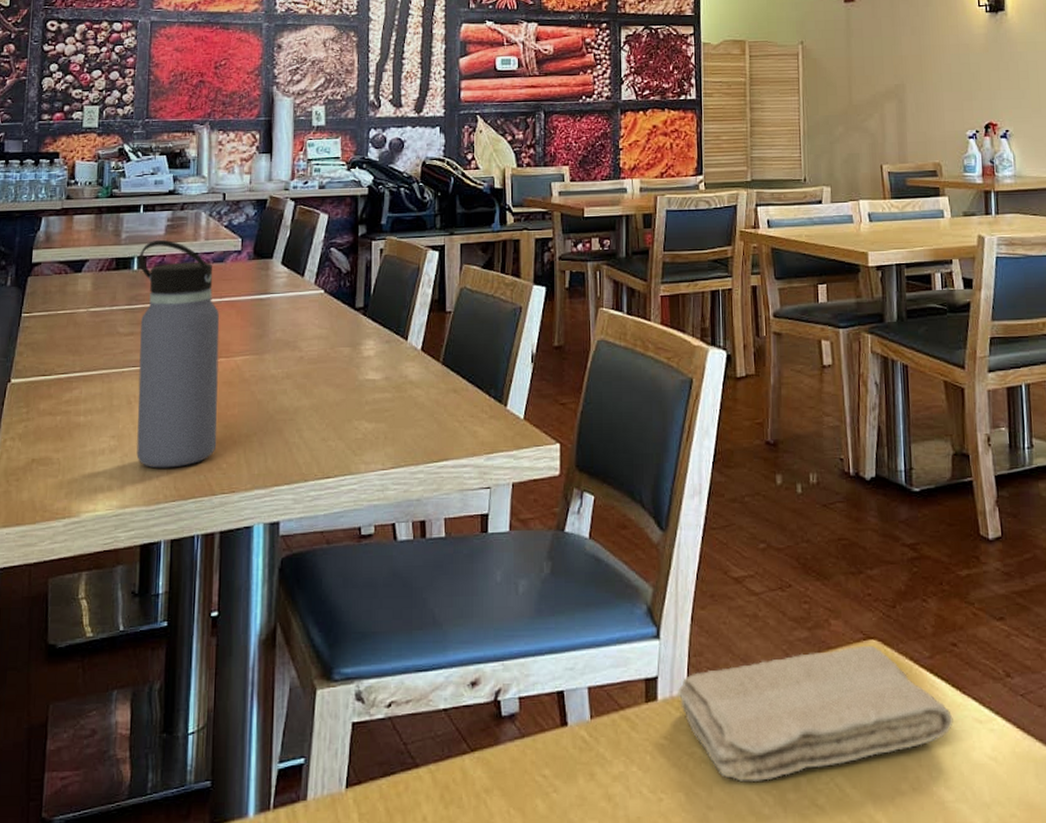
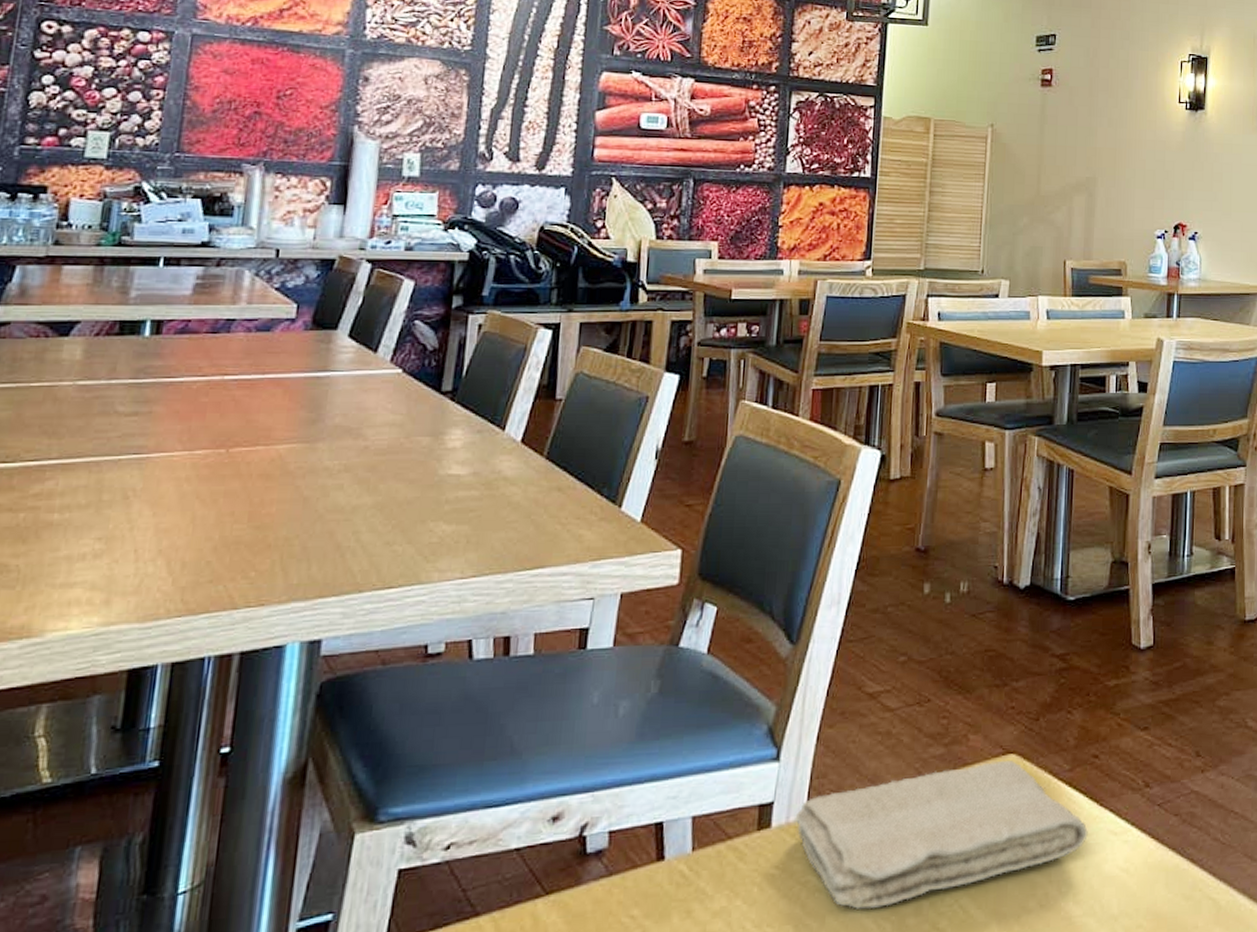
water bottle: present [136,240,220,469] -> none [131,302,260,577]

